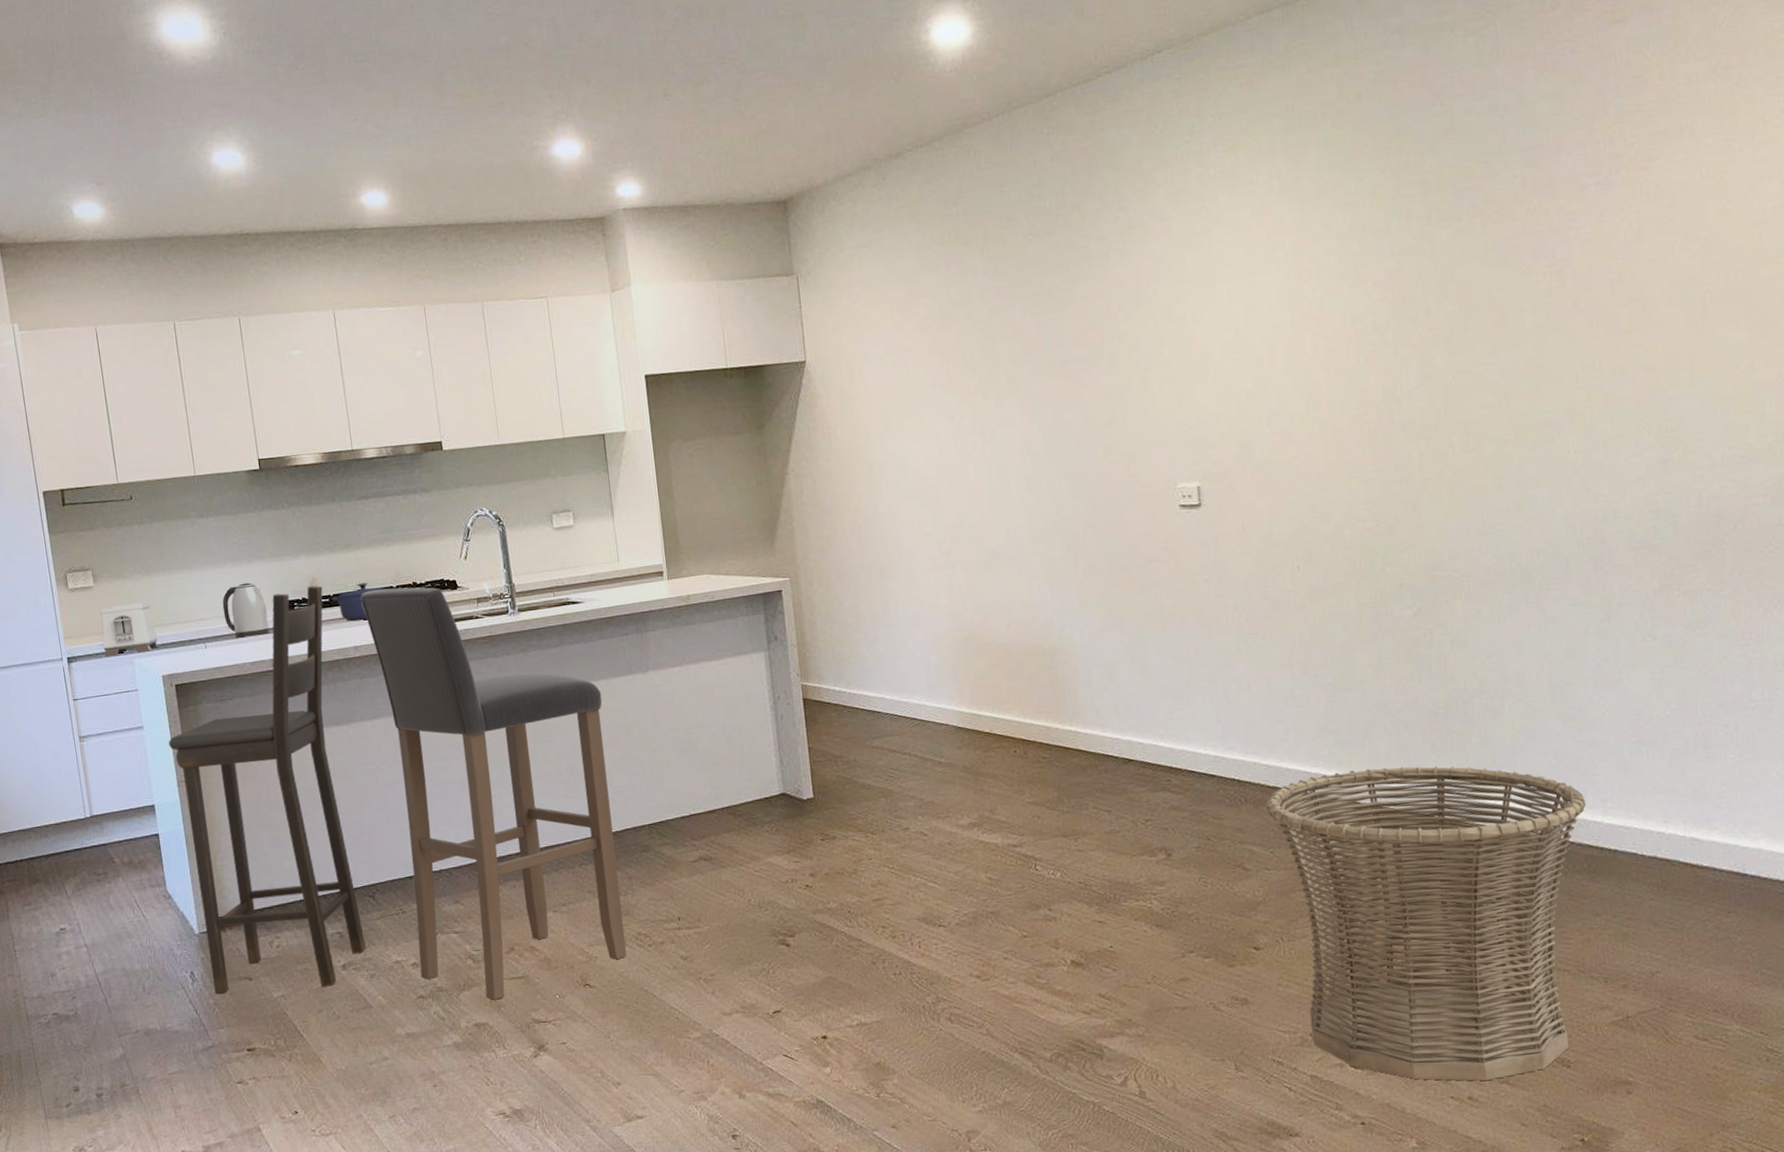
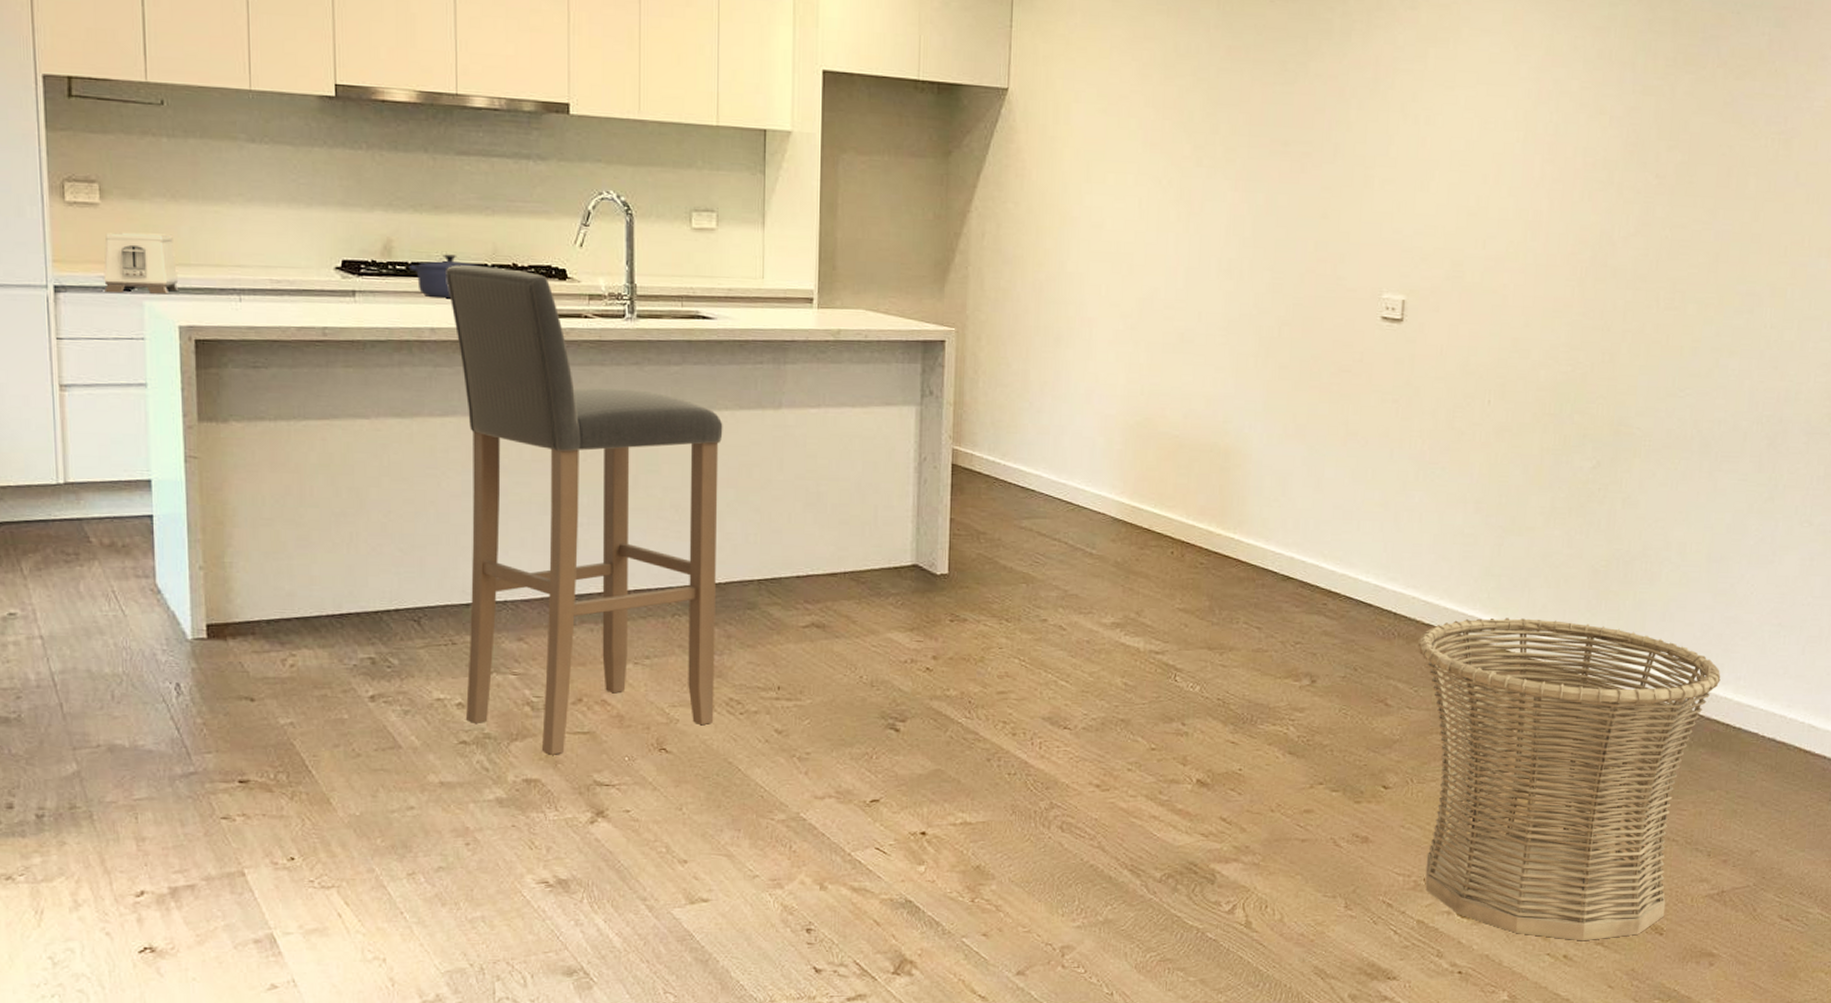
bar stool: present [168,585,366,993] -> none [178,248,402,718]
kettle: present [222,582,270,638] -> none [268,230,325,297]

